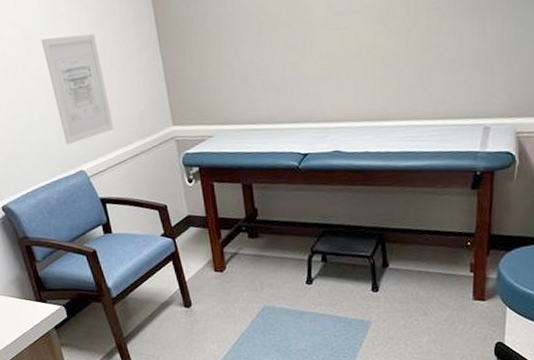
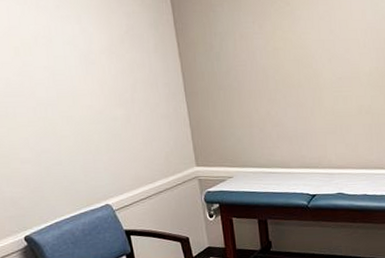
wall art: present [41,34,114,145] -> none [71,81,141,180]

